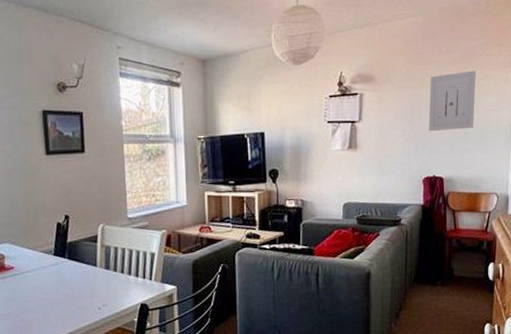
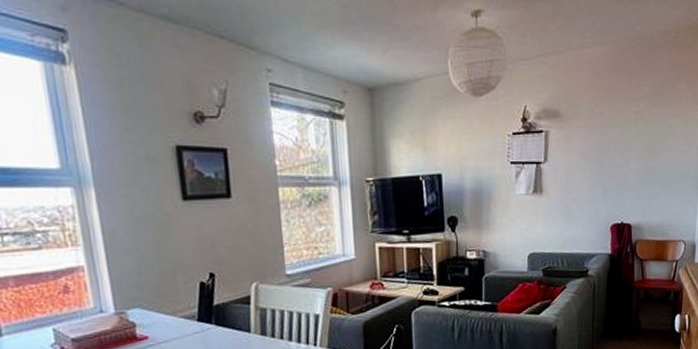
wall art: present [428,70,477,132] -> none [617,107,666,175]

